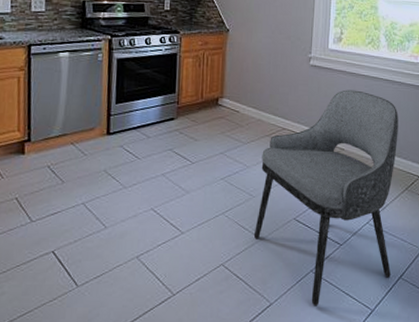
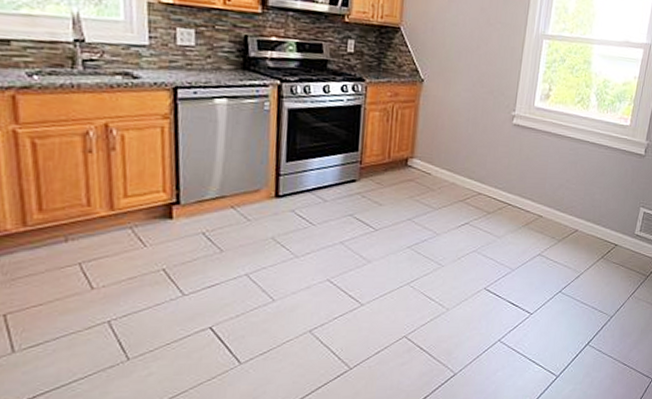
dining chair: present [254,90,398,306] -> none [441,152,602,375]

